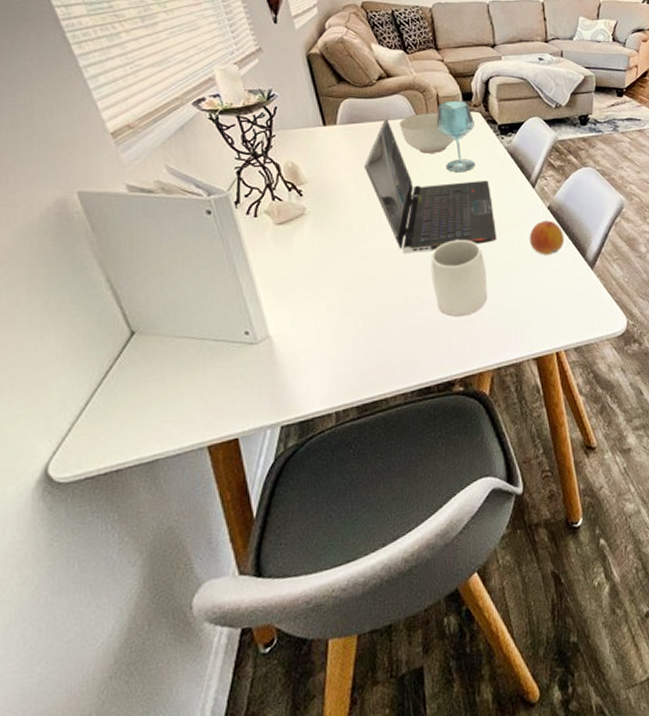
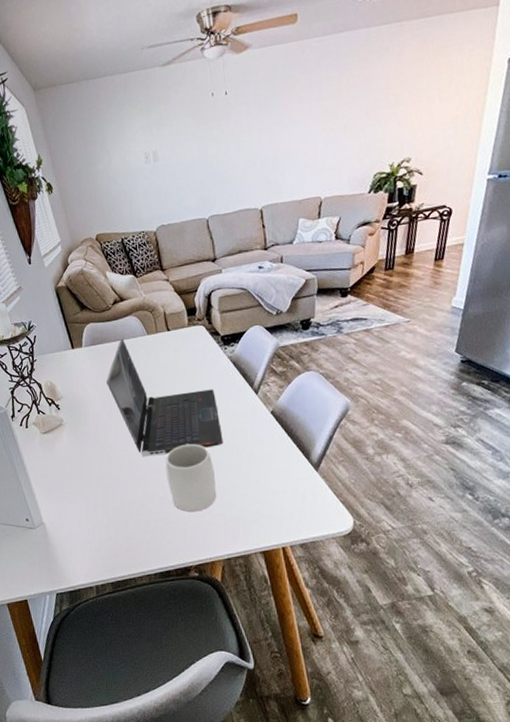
bowl: present [399,111,454,154] -> none [133,328,181,368]
wine glass: present [436,100,475,172] -> none [164,315,201,383]
fruit: present [529,220,565,255] -> none [253,424,288,458]

